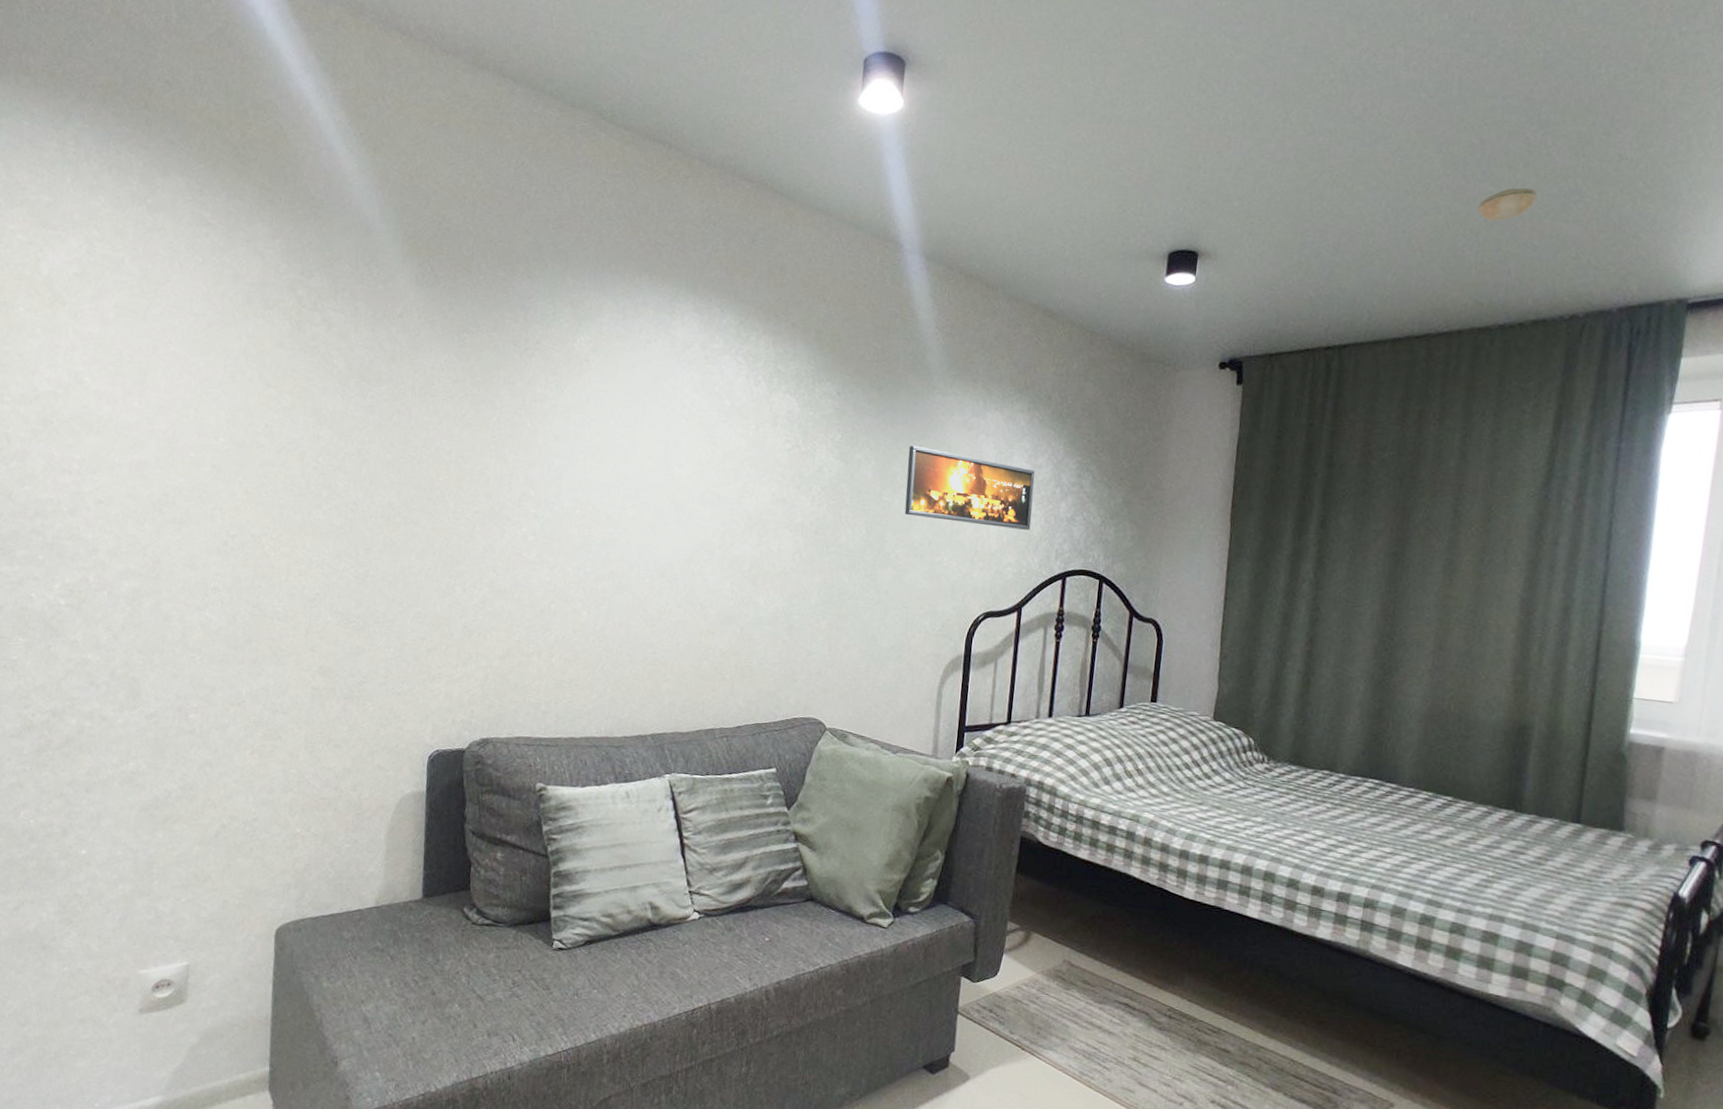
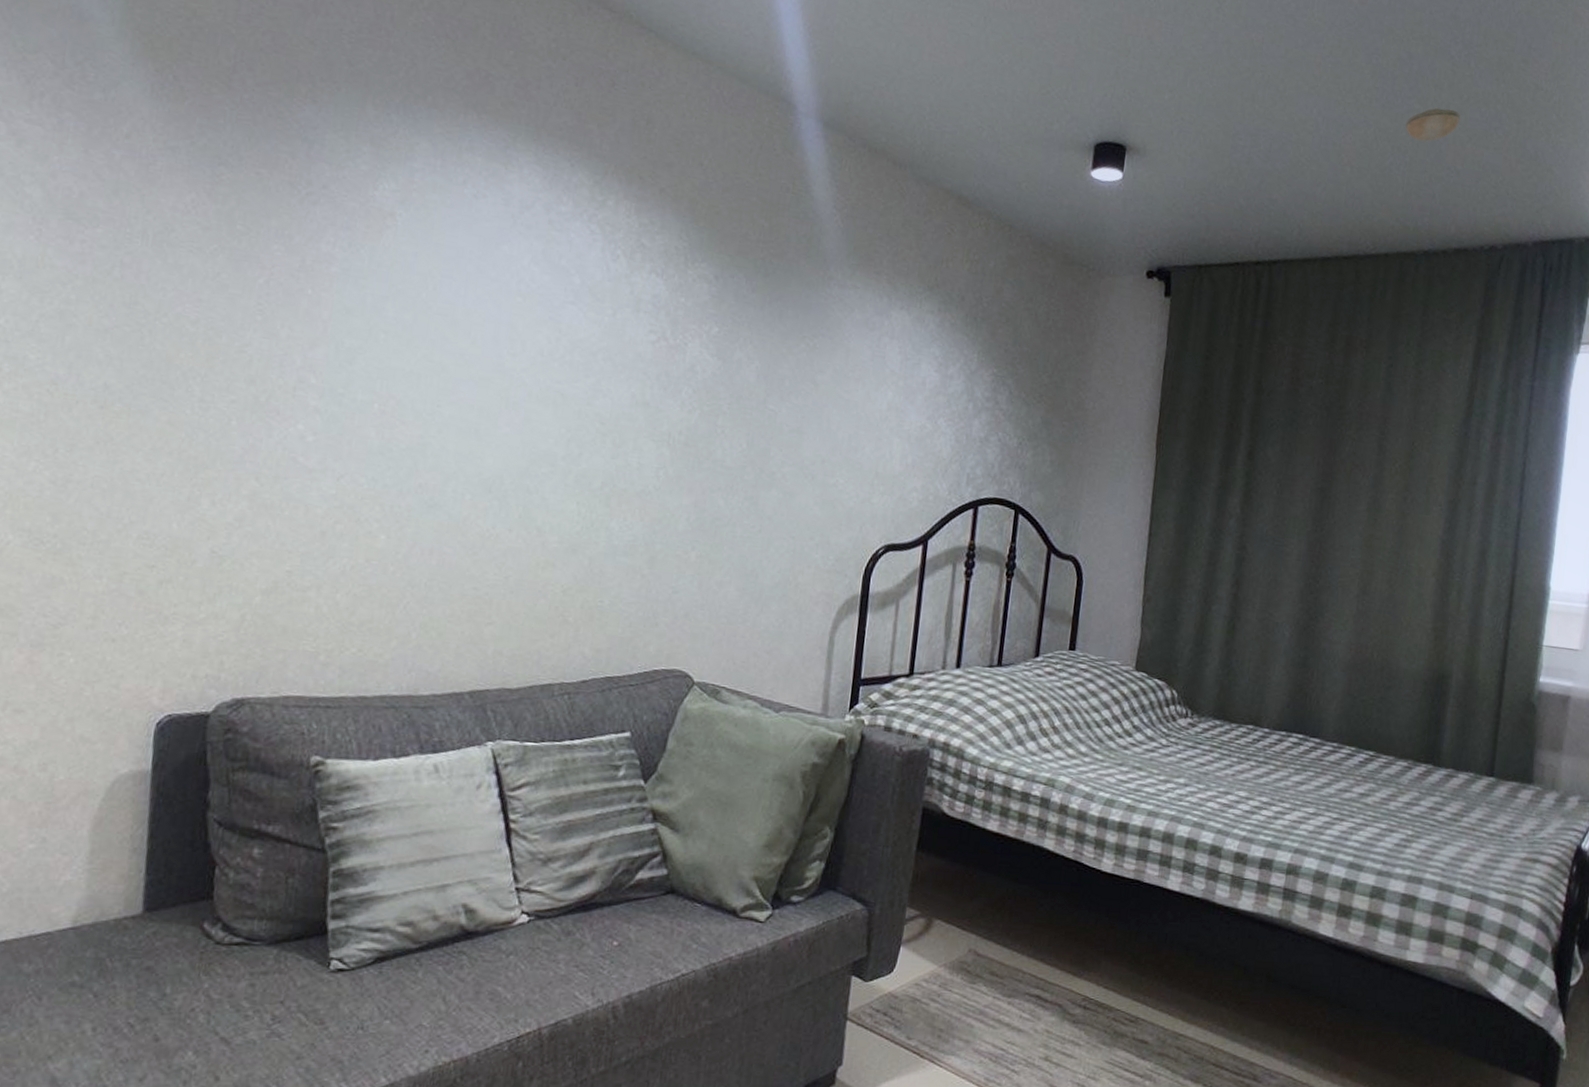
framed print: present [904,445,1035,530] -> none [793,344,945,451]

